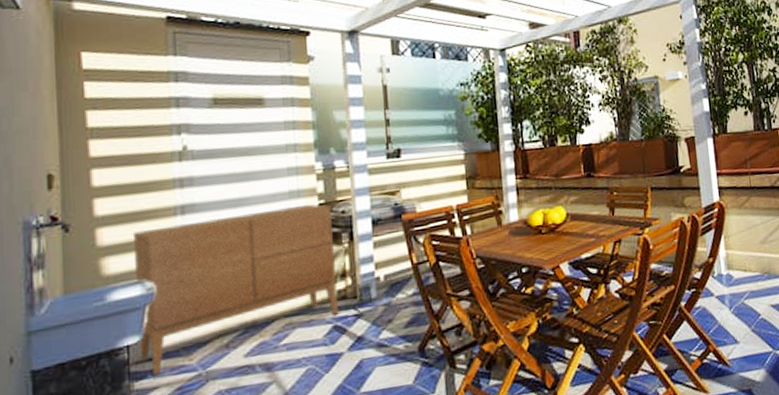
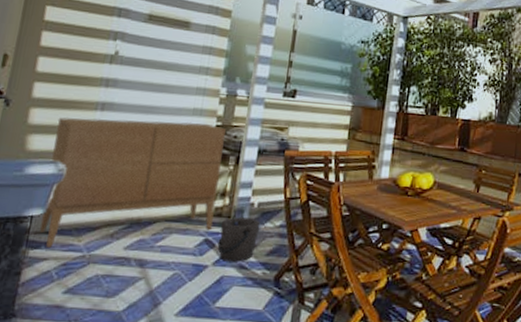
bucket: none [347,292,392,344] -> present [217,217,261,262]

